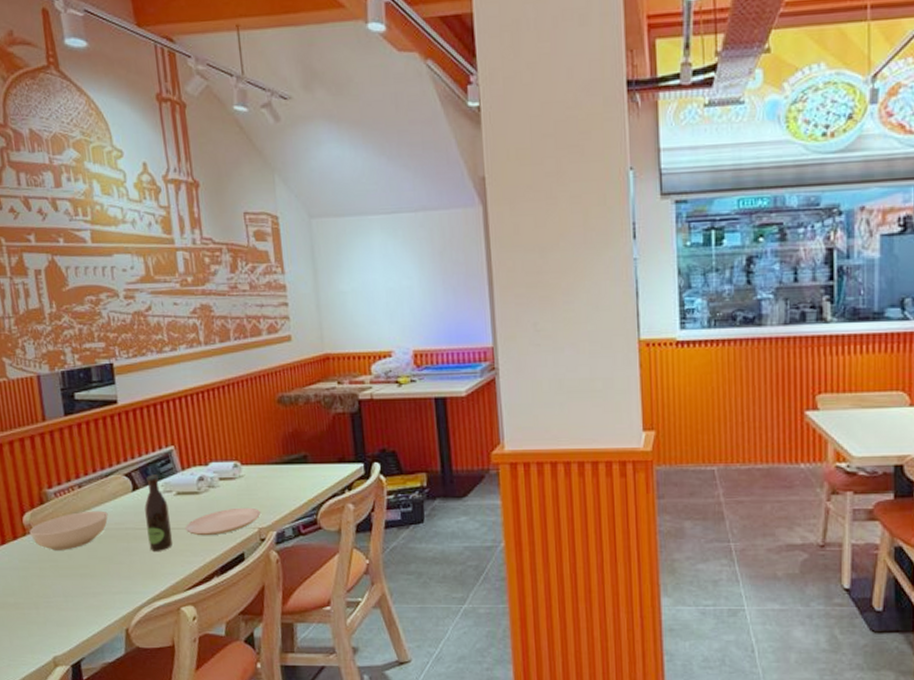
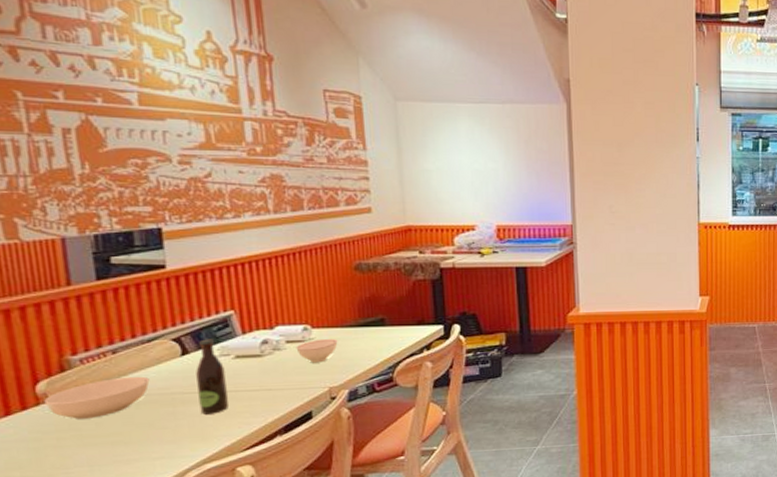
plate: present [185,507,260,536] -> none [244,368,331,397]
bowl: none [228,476,265,502] -> present [296,338,338,363]

